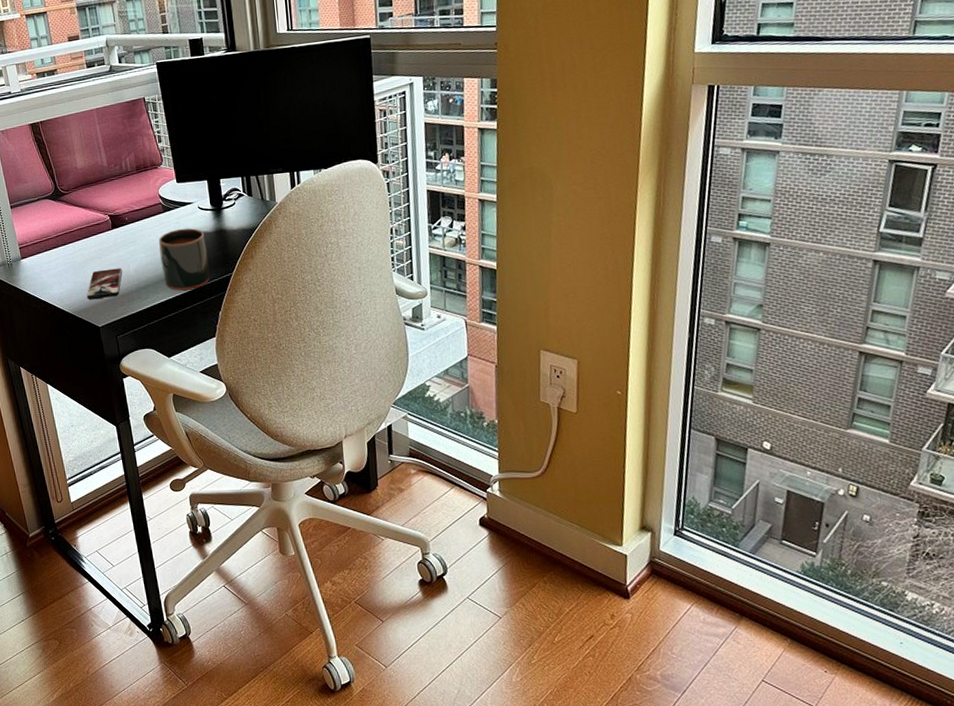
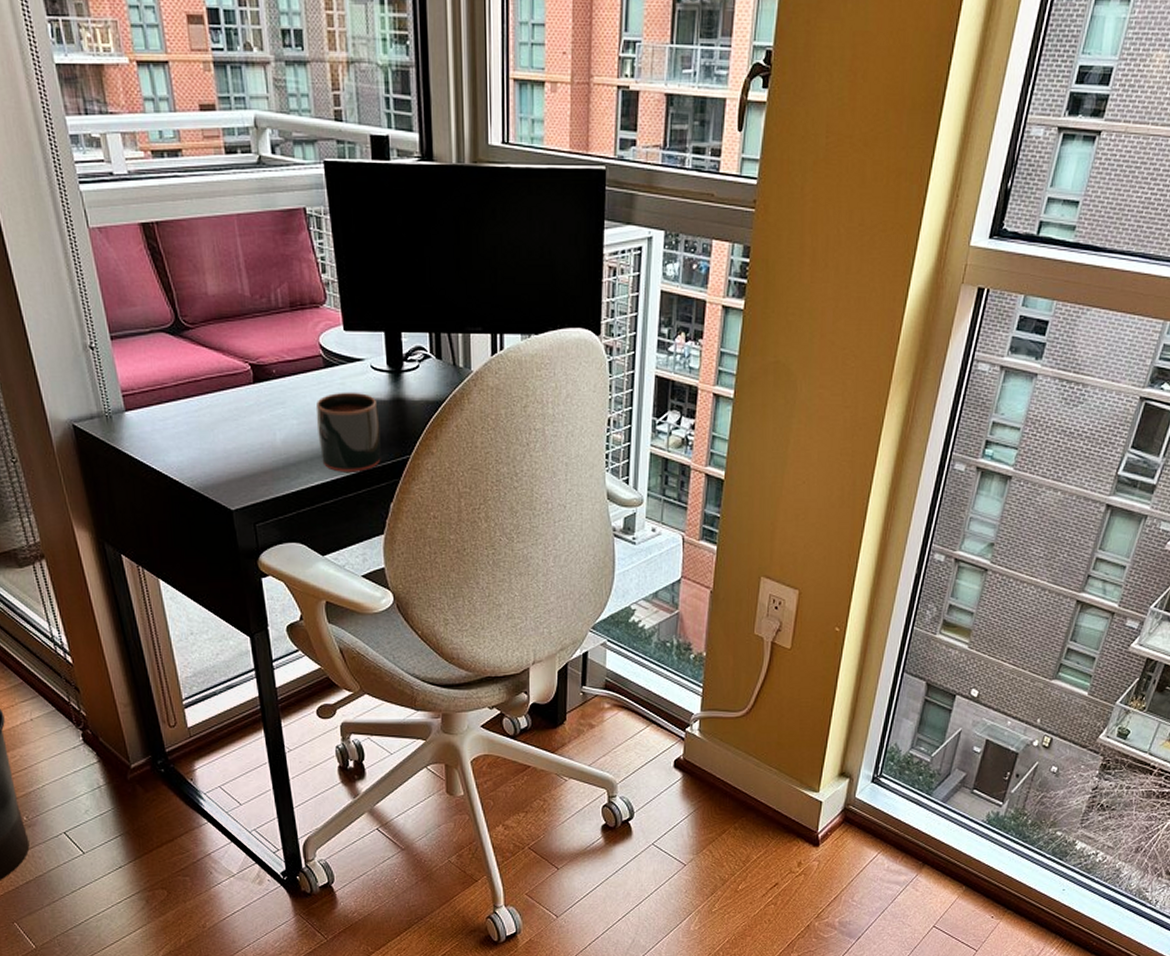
smartphone: present [87,268,123,299] -> none [216,436,267,473]

